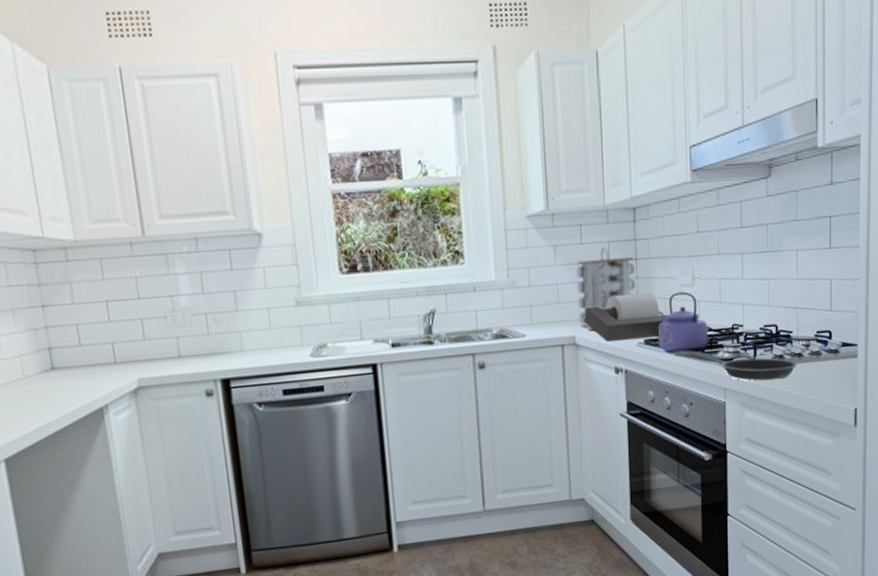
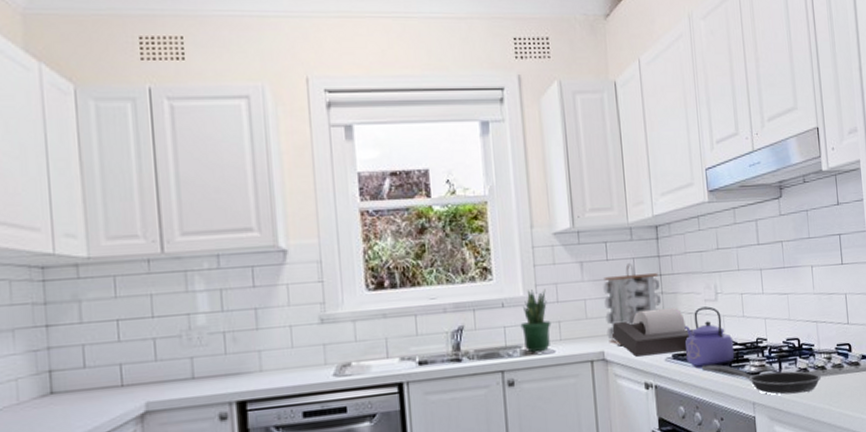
planter: none [491,273,523,336] -> present [520,289,551,352]

